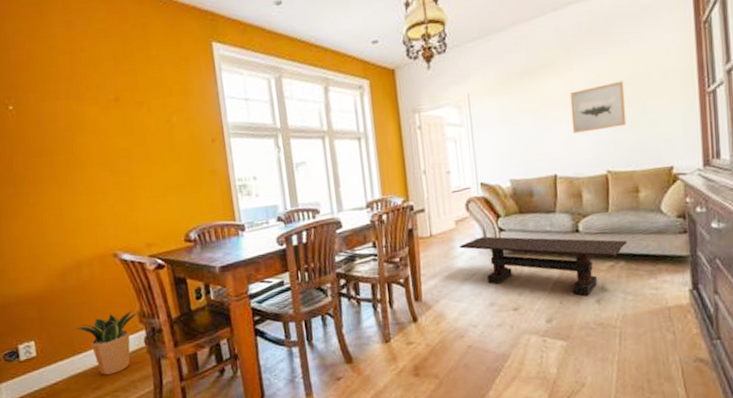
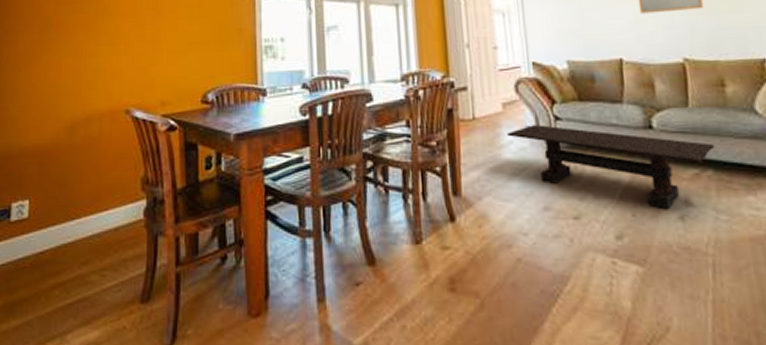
potted plant: present [75,309,139,375] -> none [73,174,143,248]

